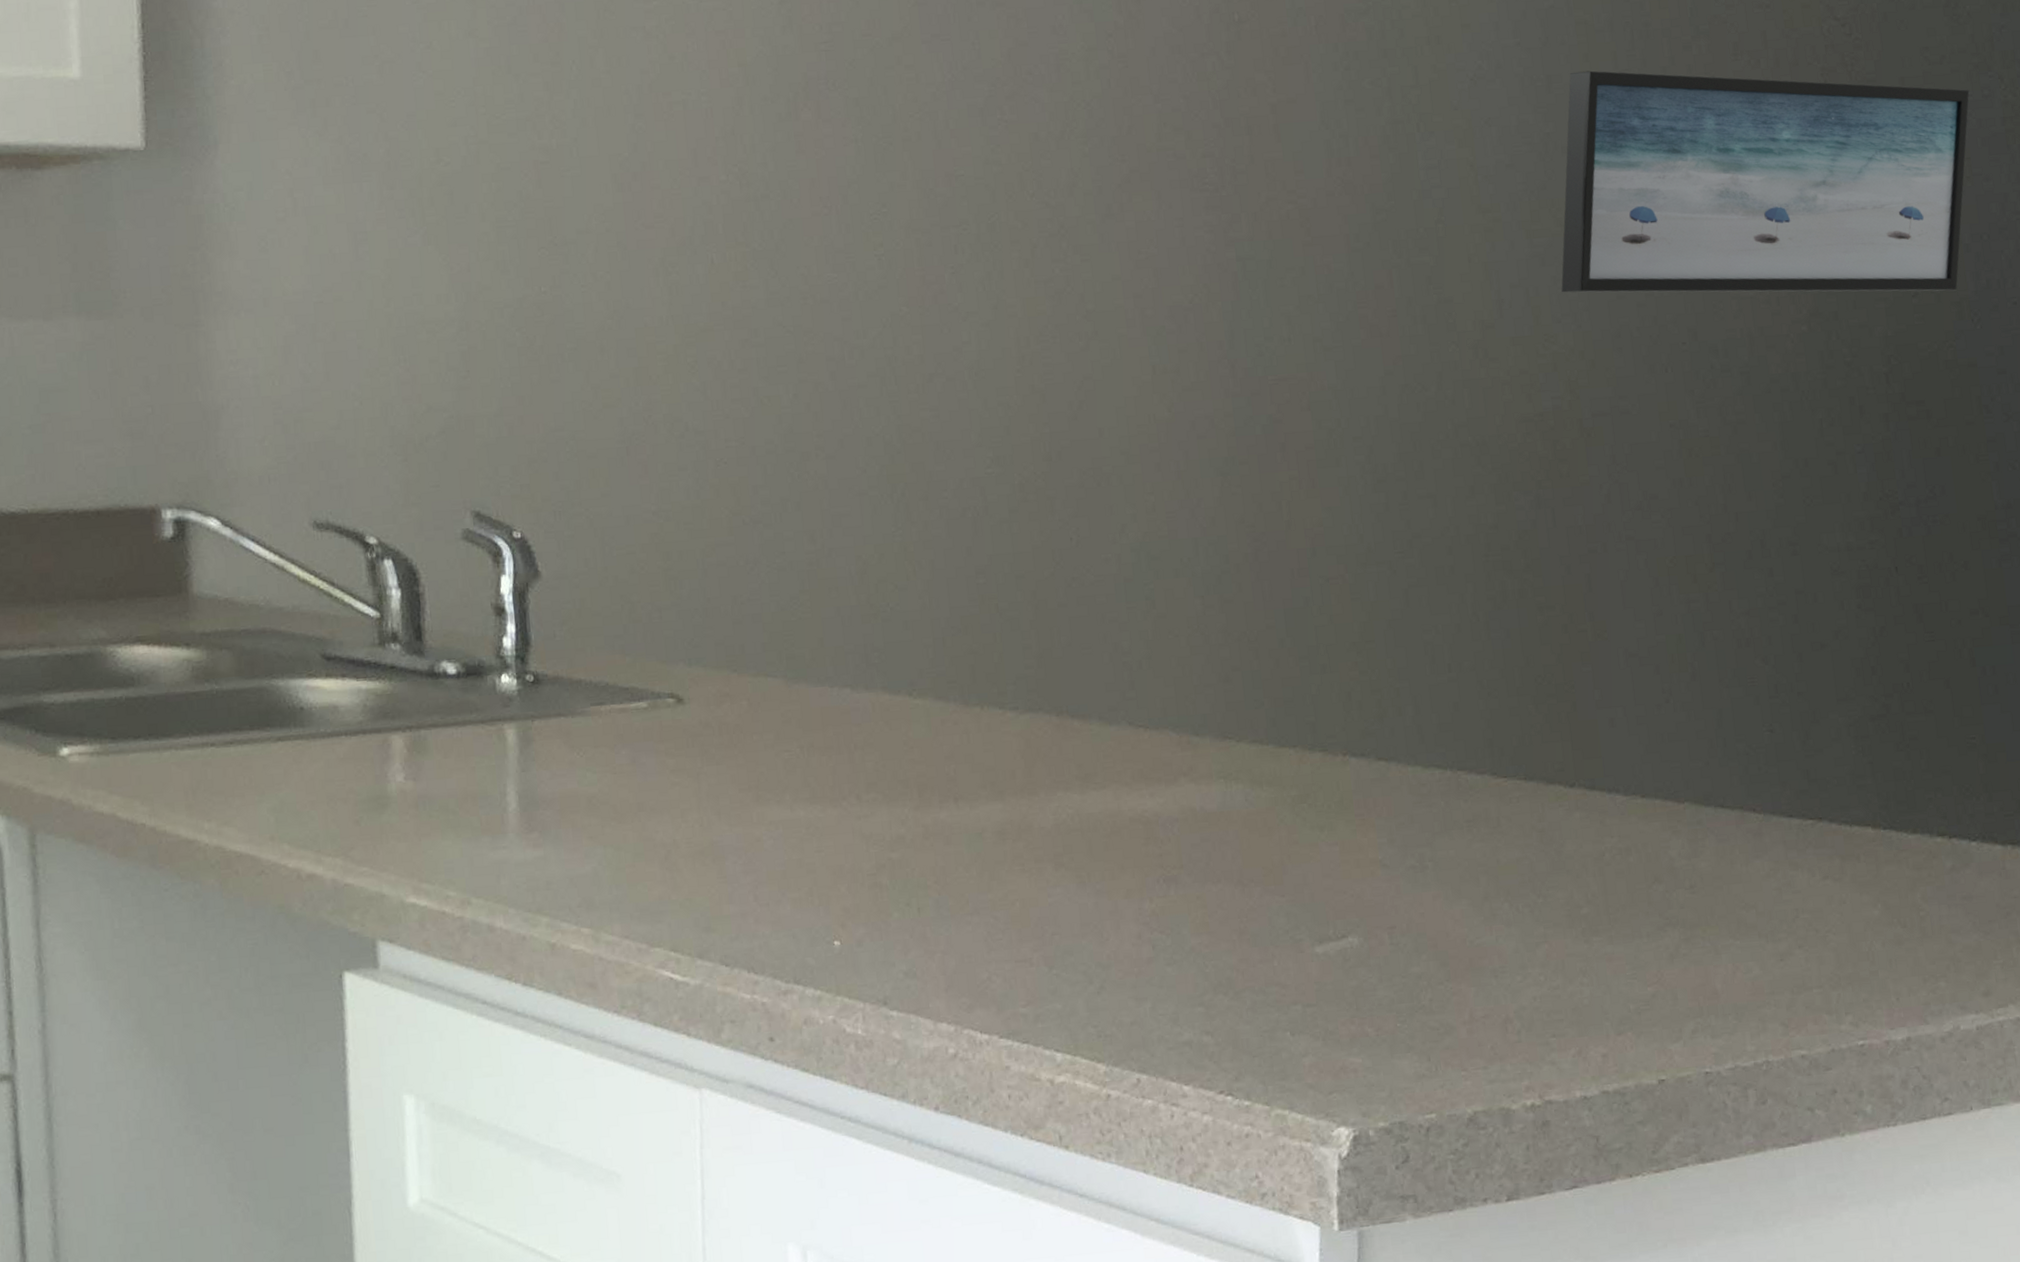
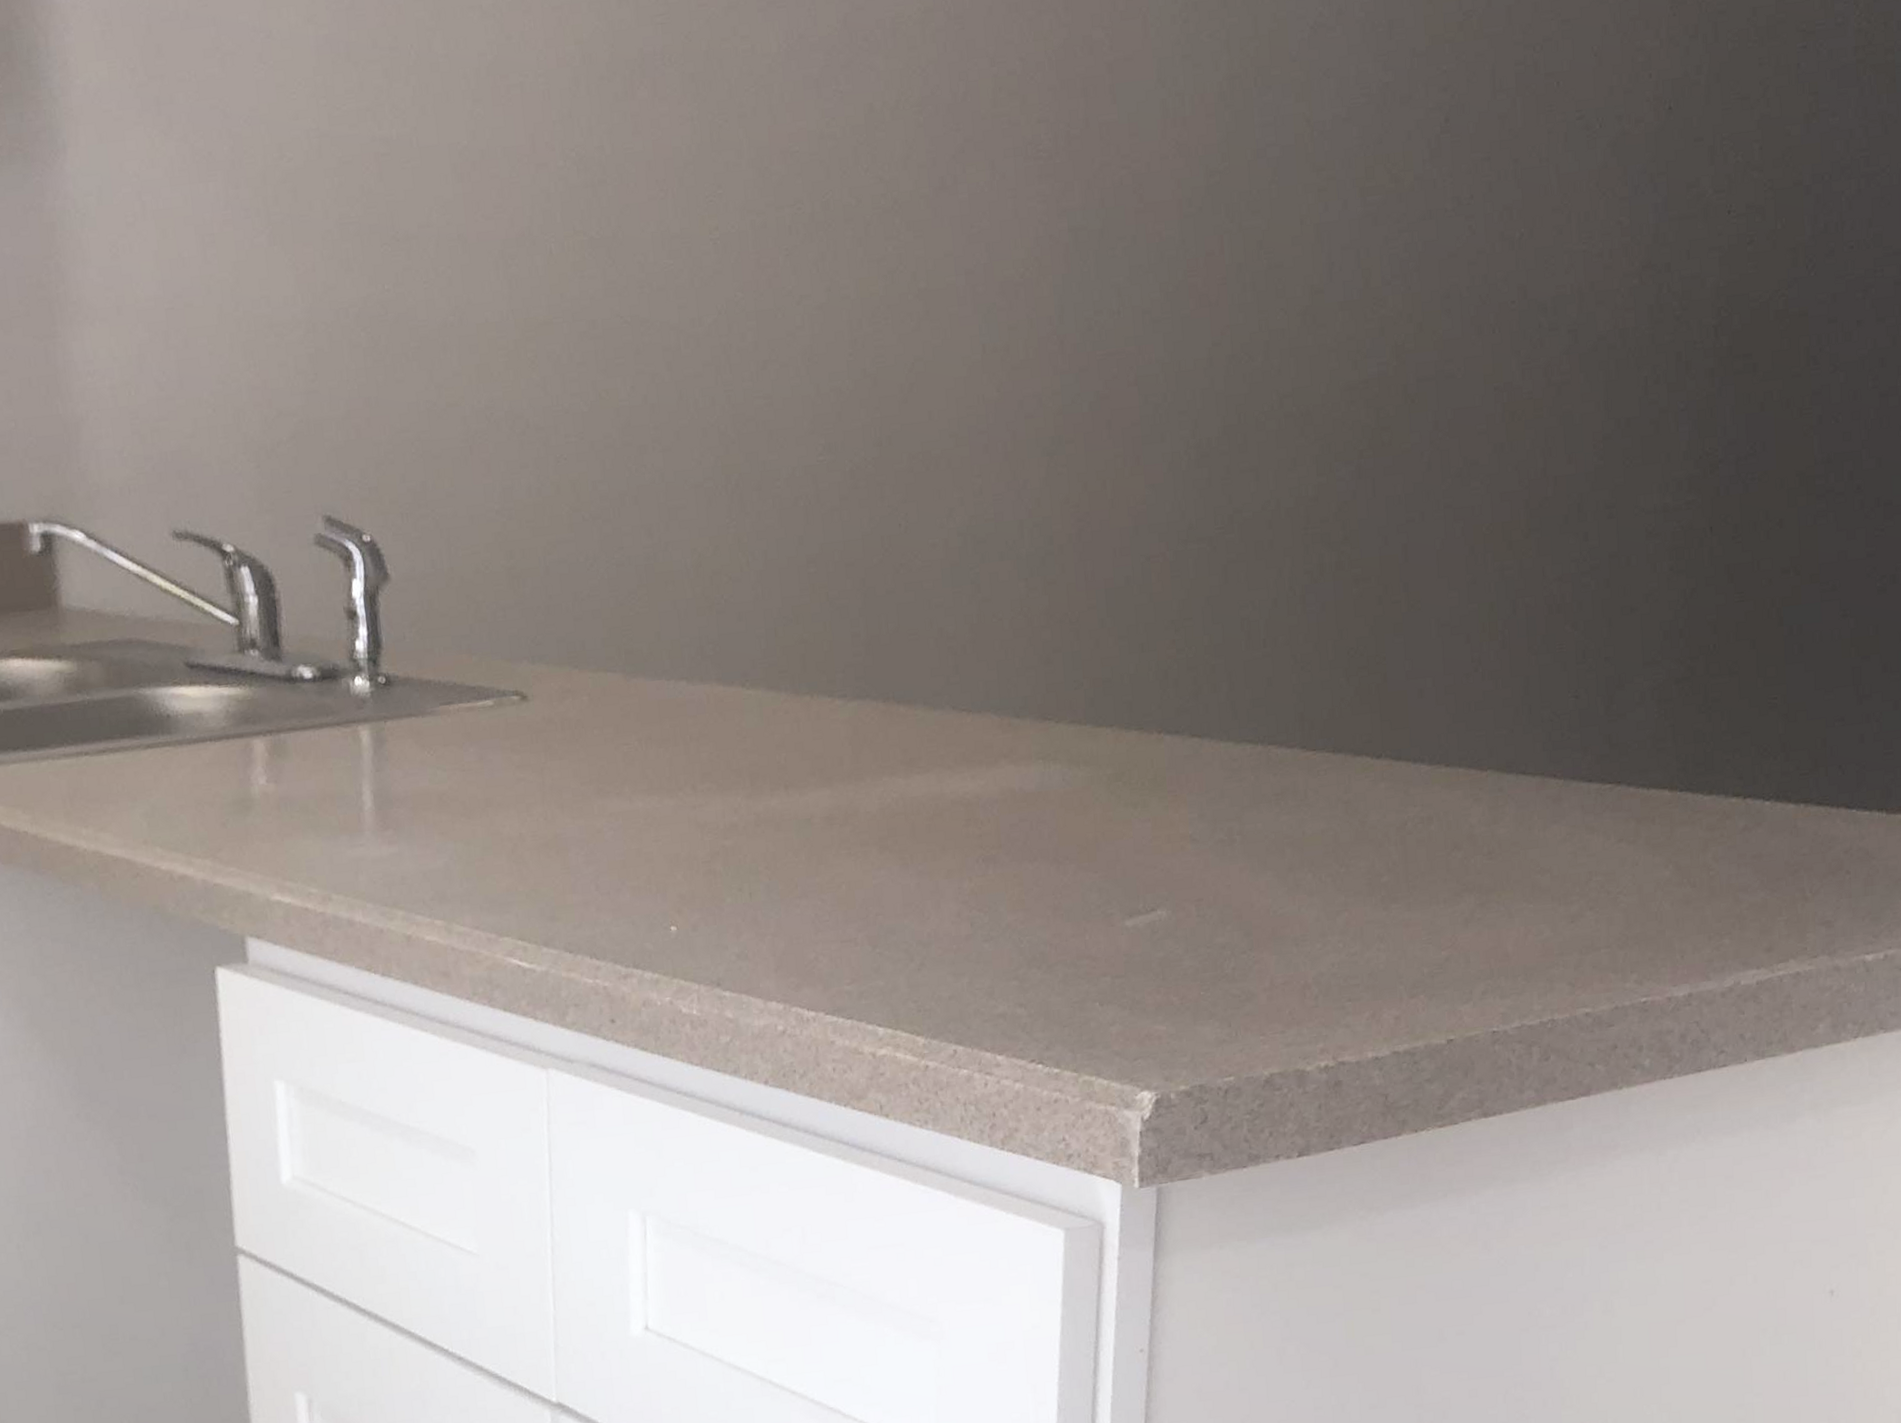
wall art: present [1561,70,1970,293] -> none [1392,12,1823,253]

